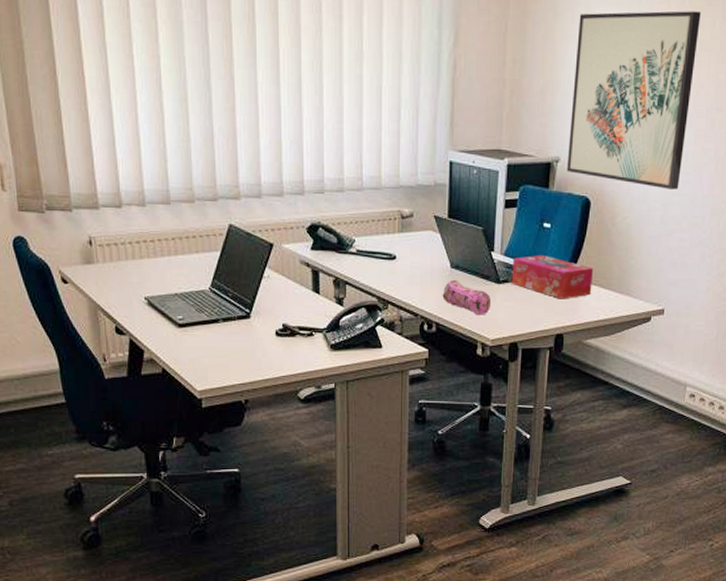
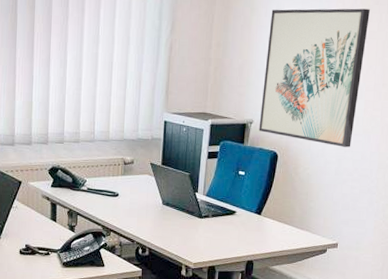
pencil case: present [442,279,492,316] -> none [155,214,195,243]
tissue box: present [511,255,594,299] -> none [211,196,280,233]

